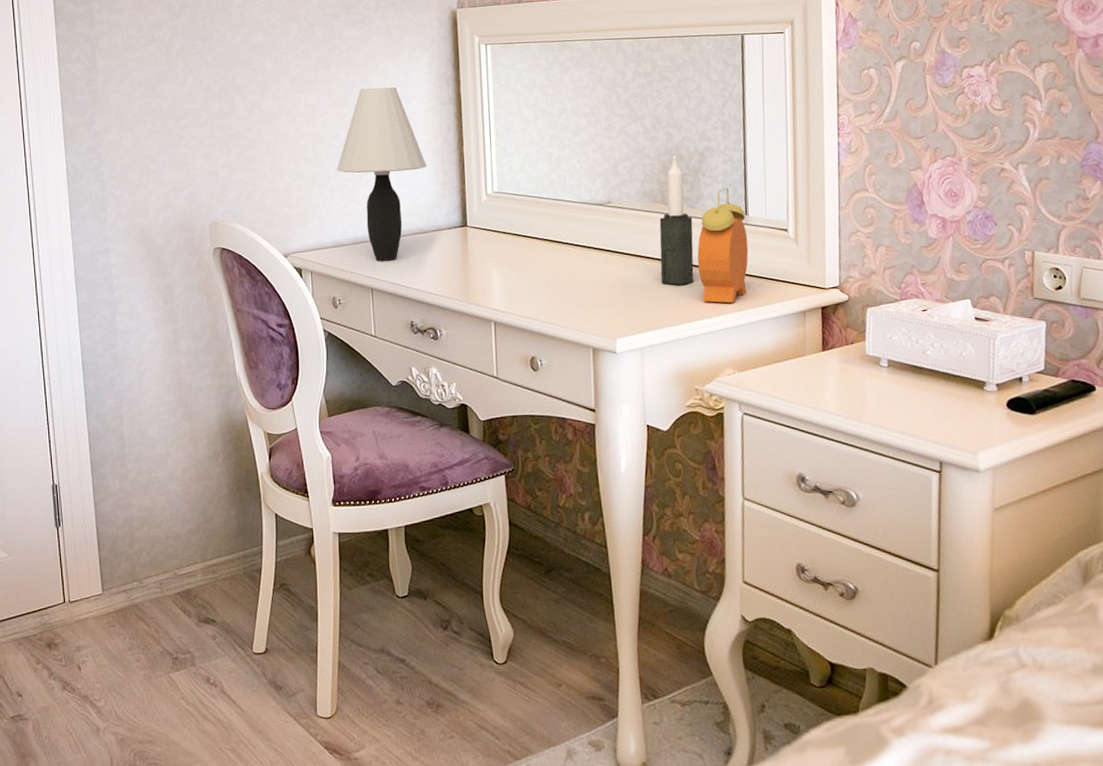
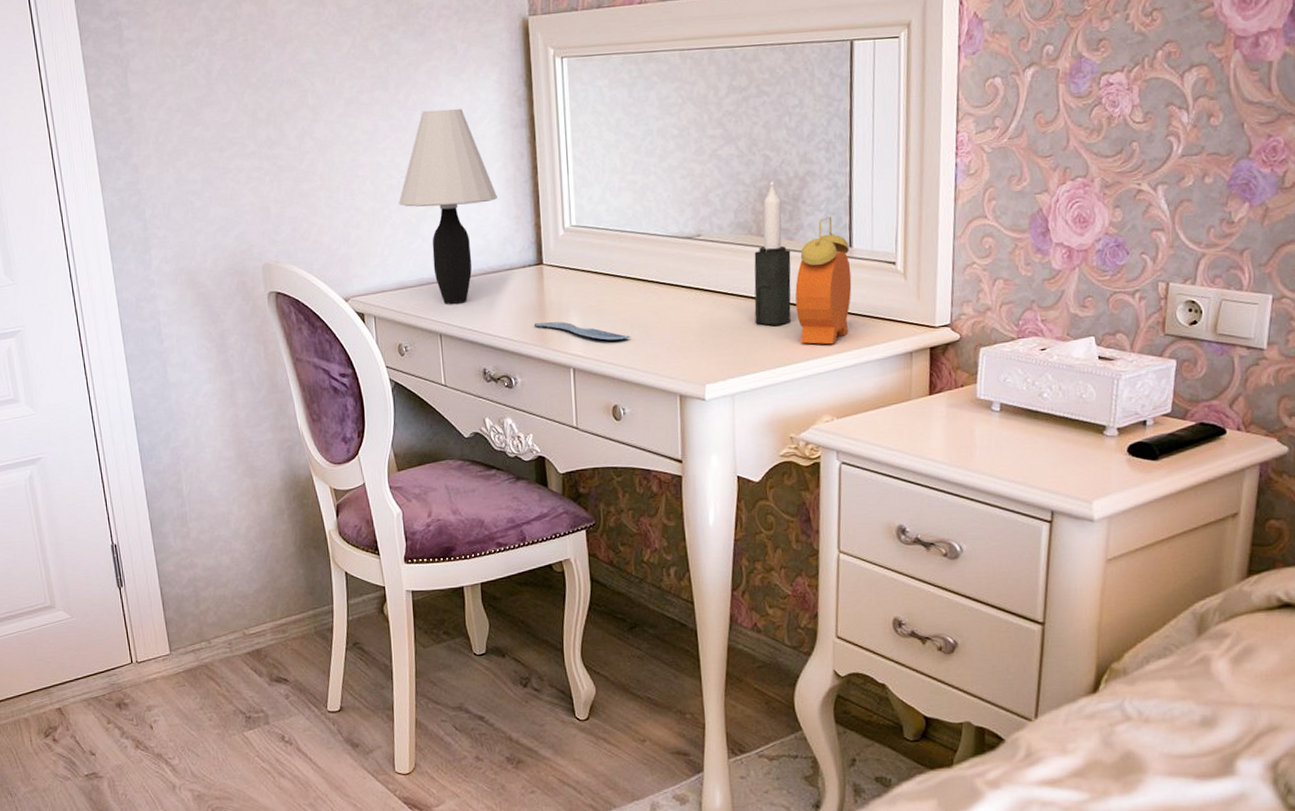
hairbrush: none [459,278,548,297] -> present [535,321,631,341]

